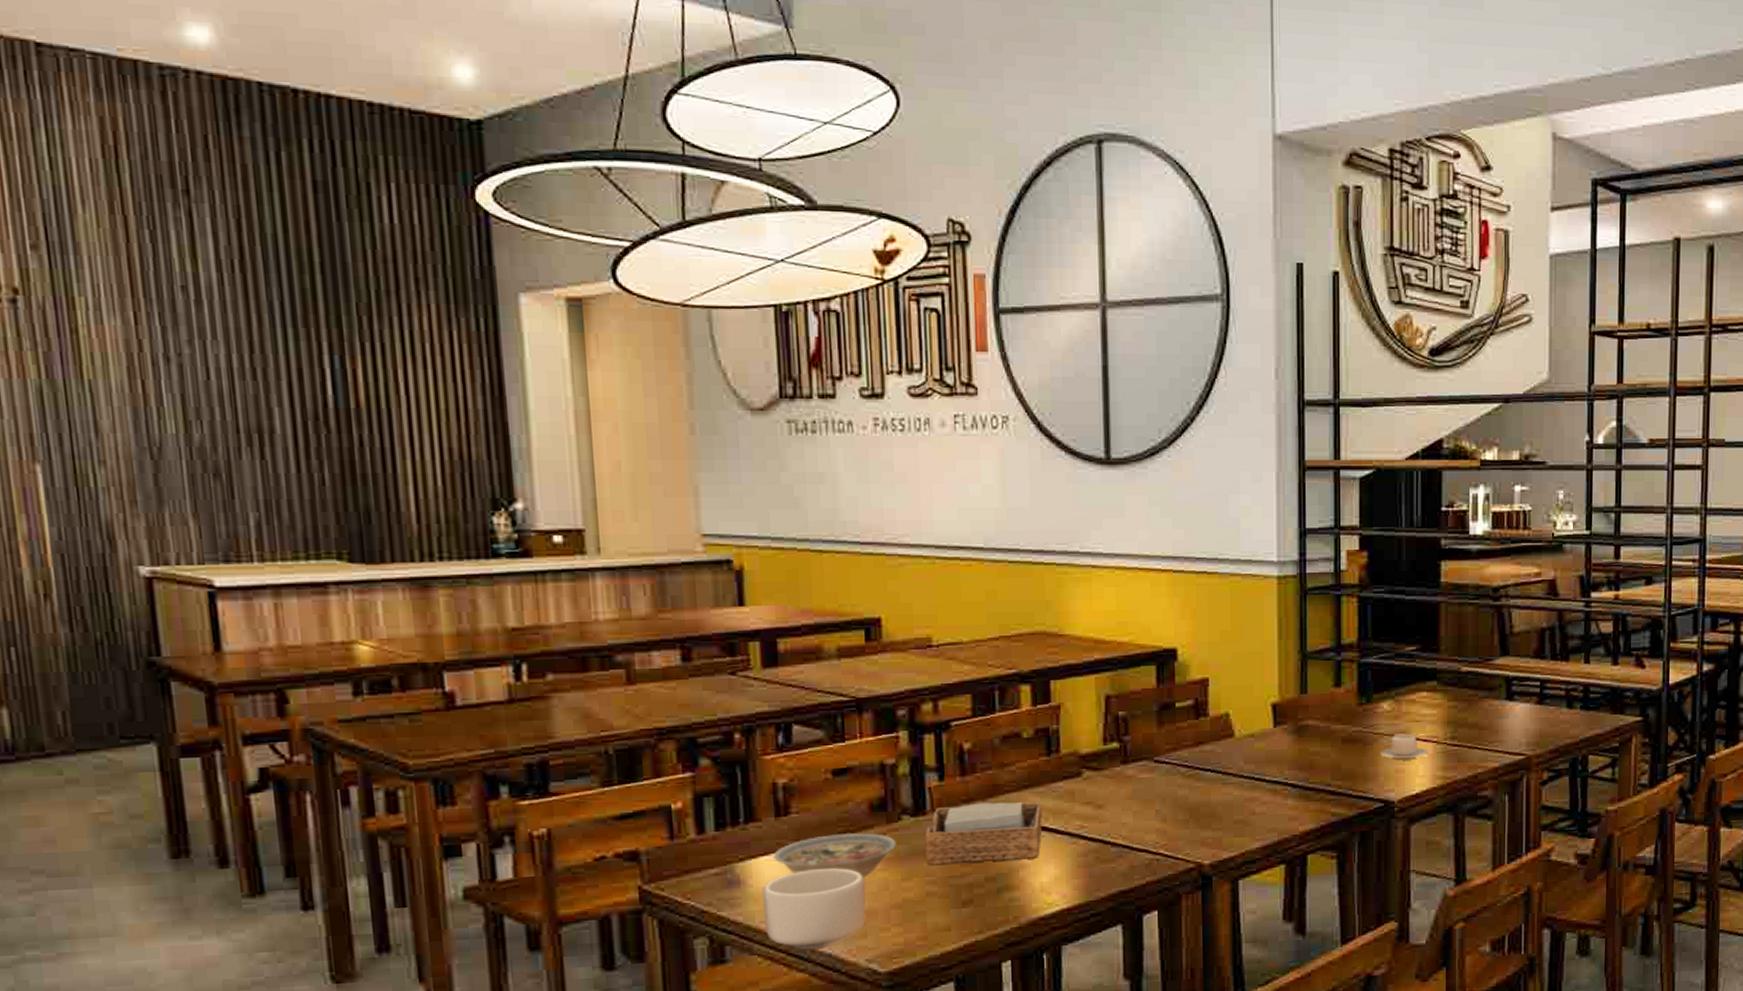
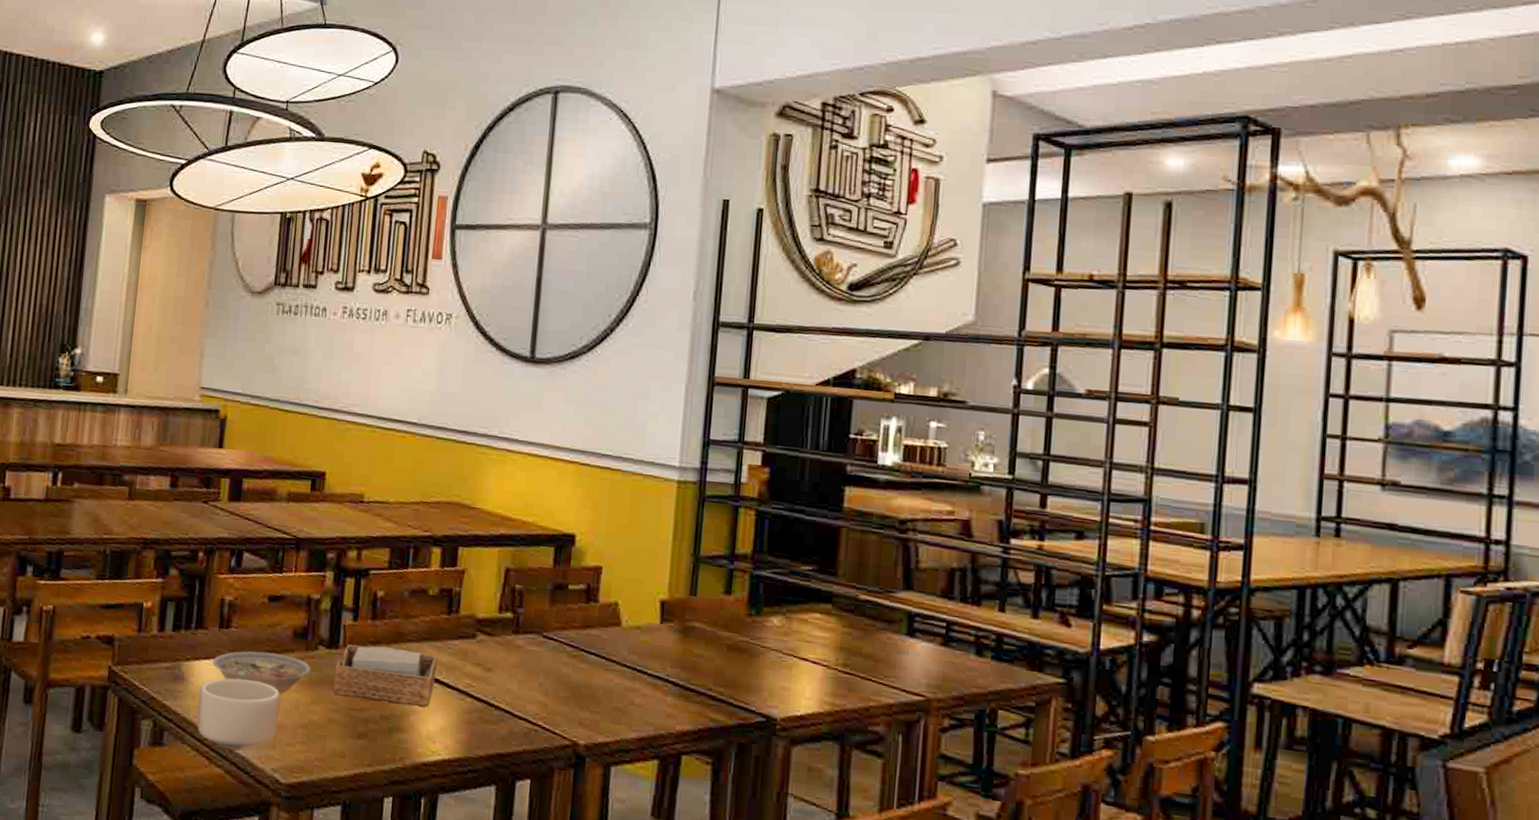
teacup: present [1380,733,1429,760] -> none [766,651,818,680]

